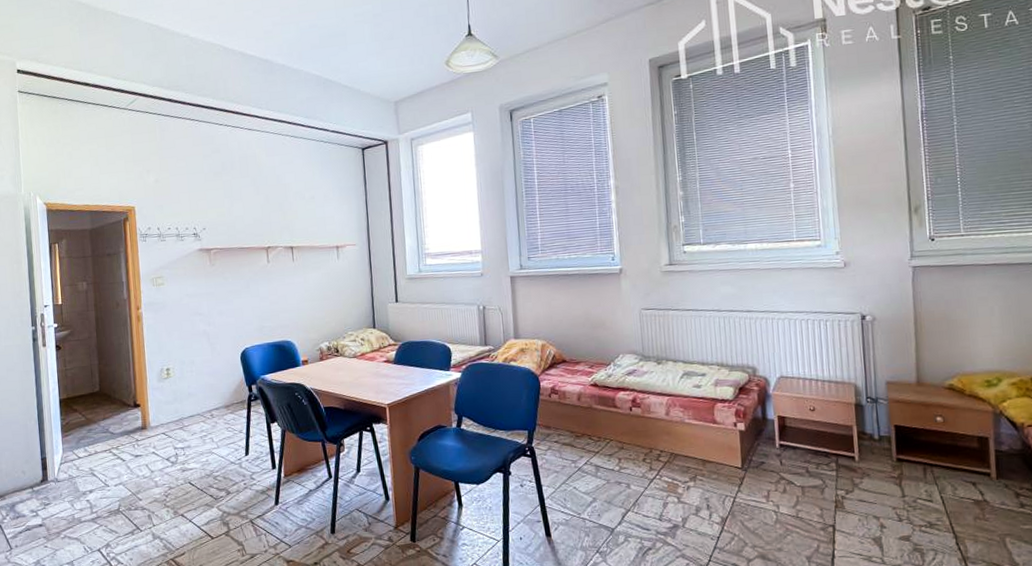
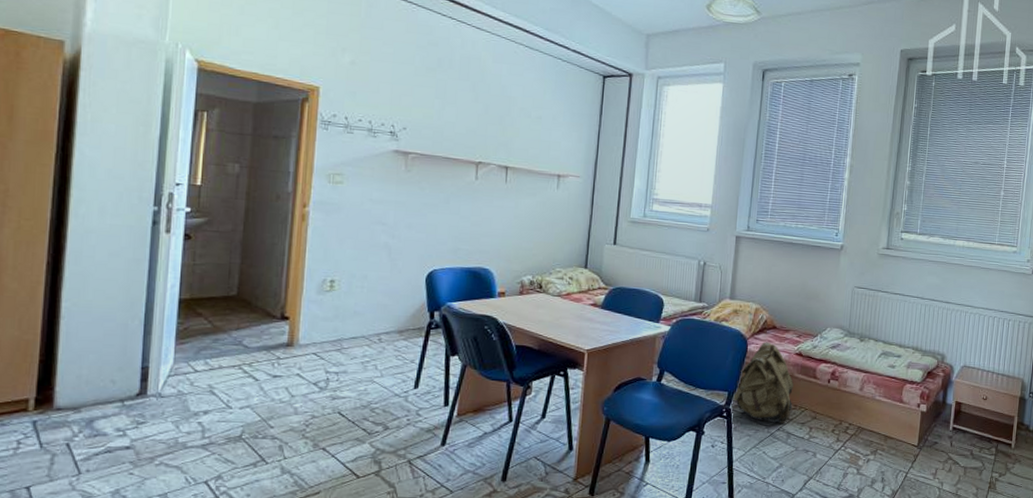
backpack: none [534,376,596,458] -> present [733,342,794,424]

